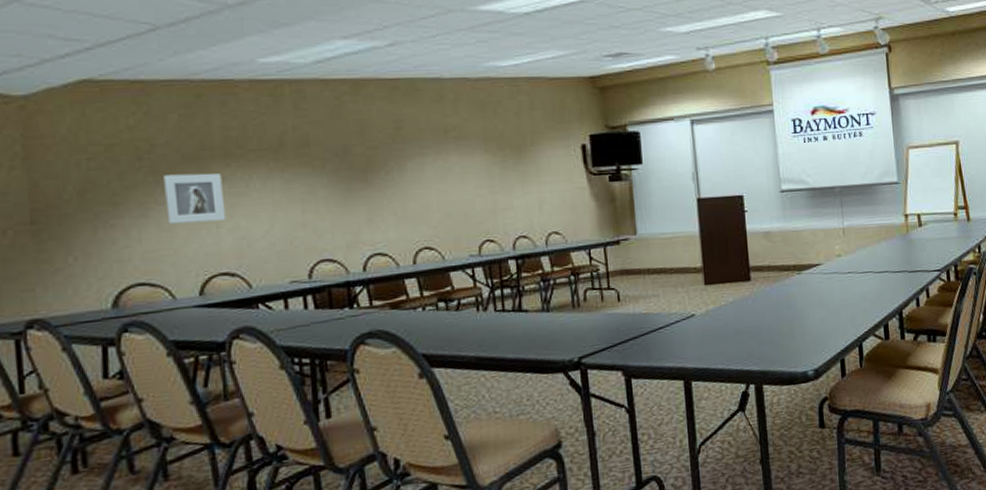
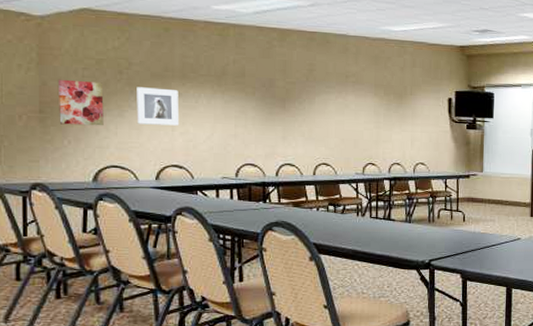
wall art: none [53,174,122,237] -> present [57,79,104,126]

